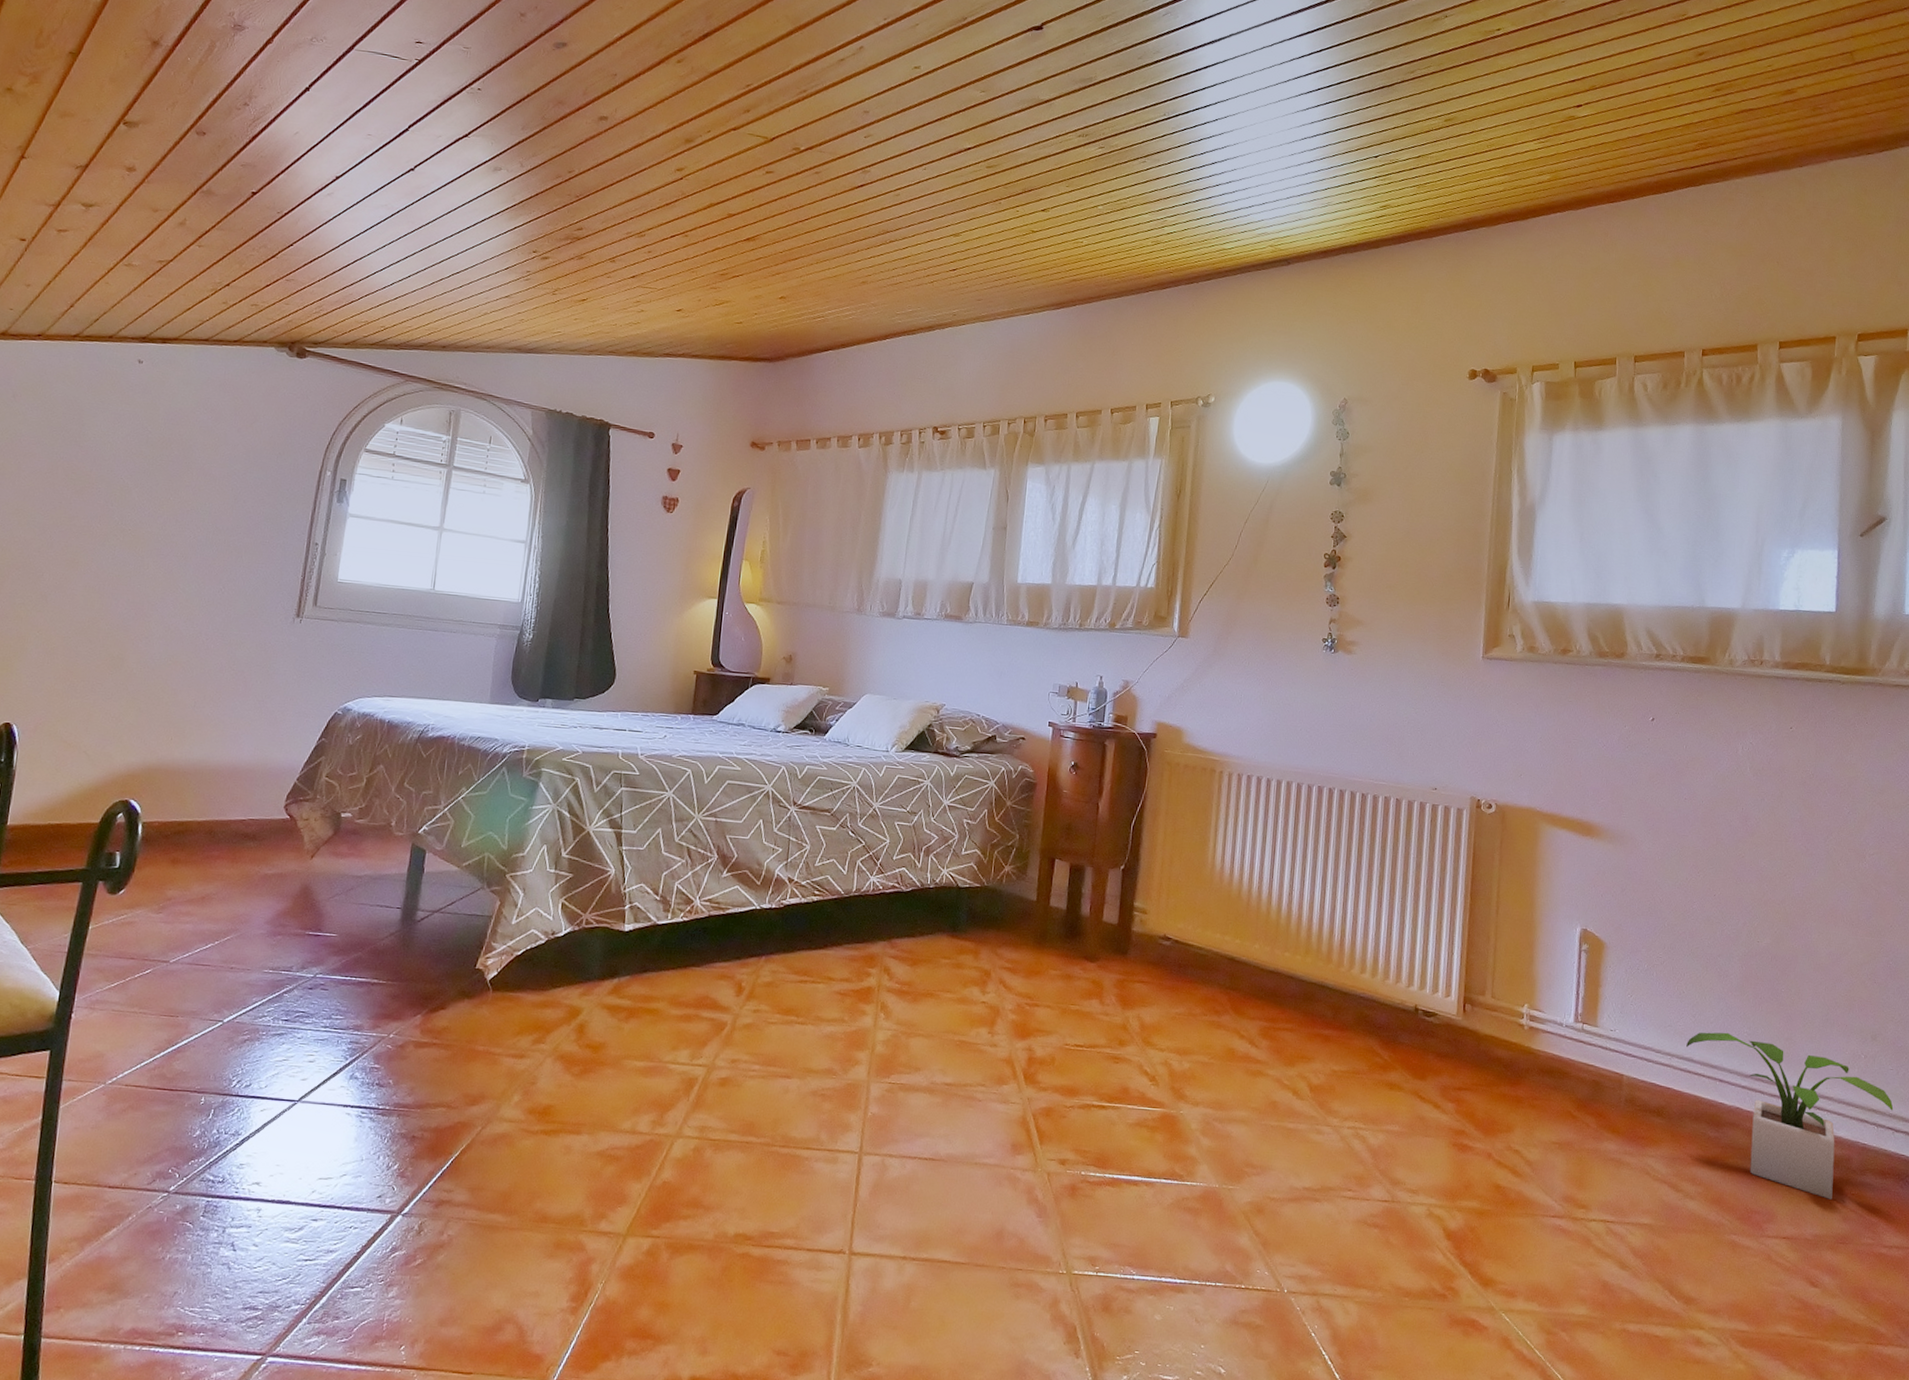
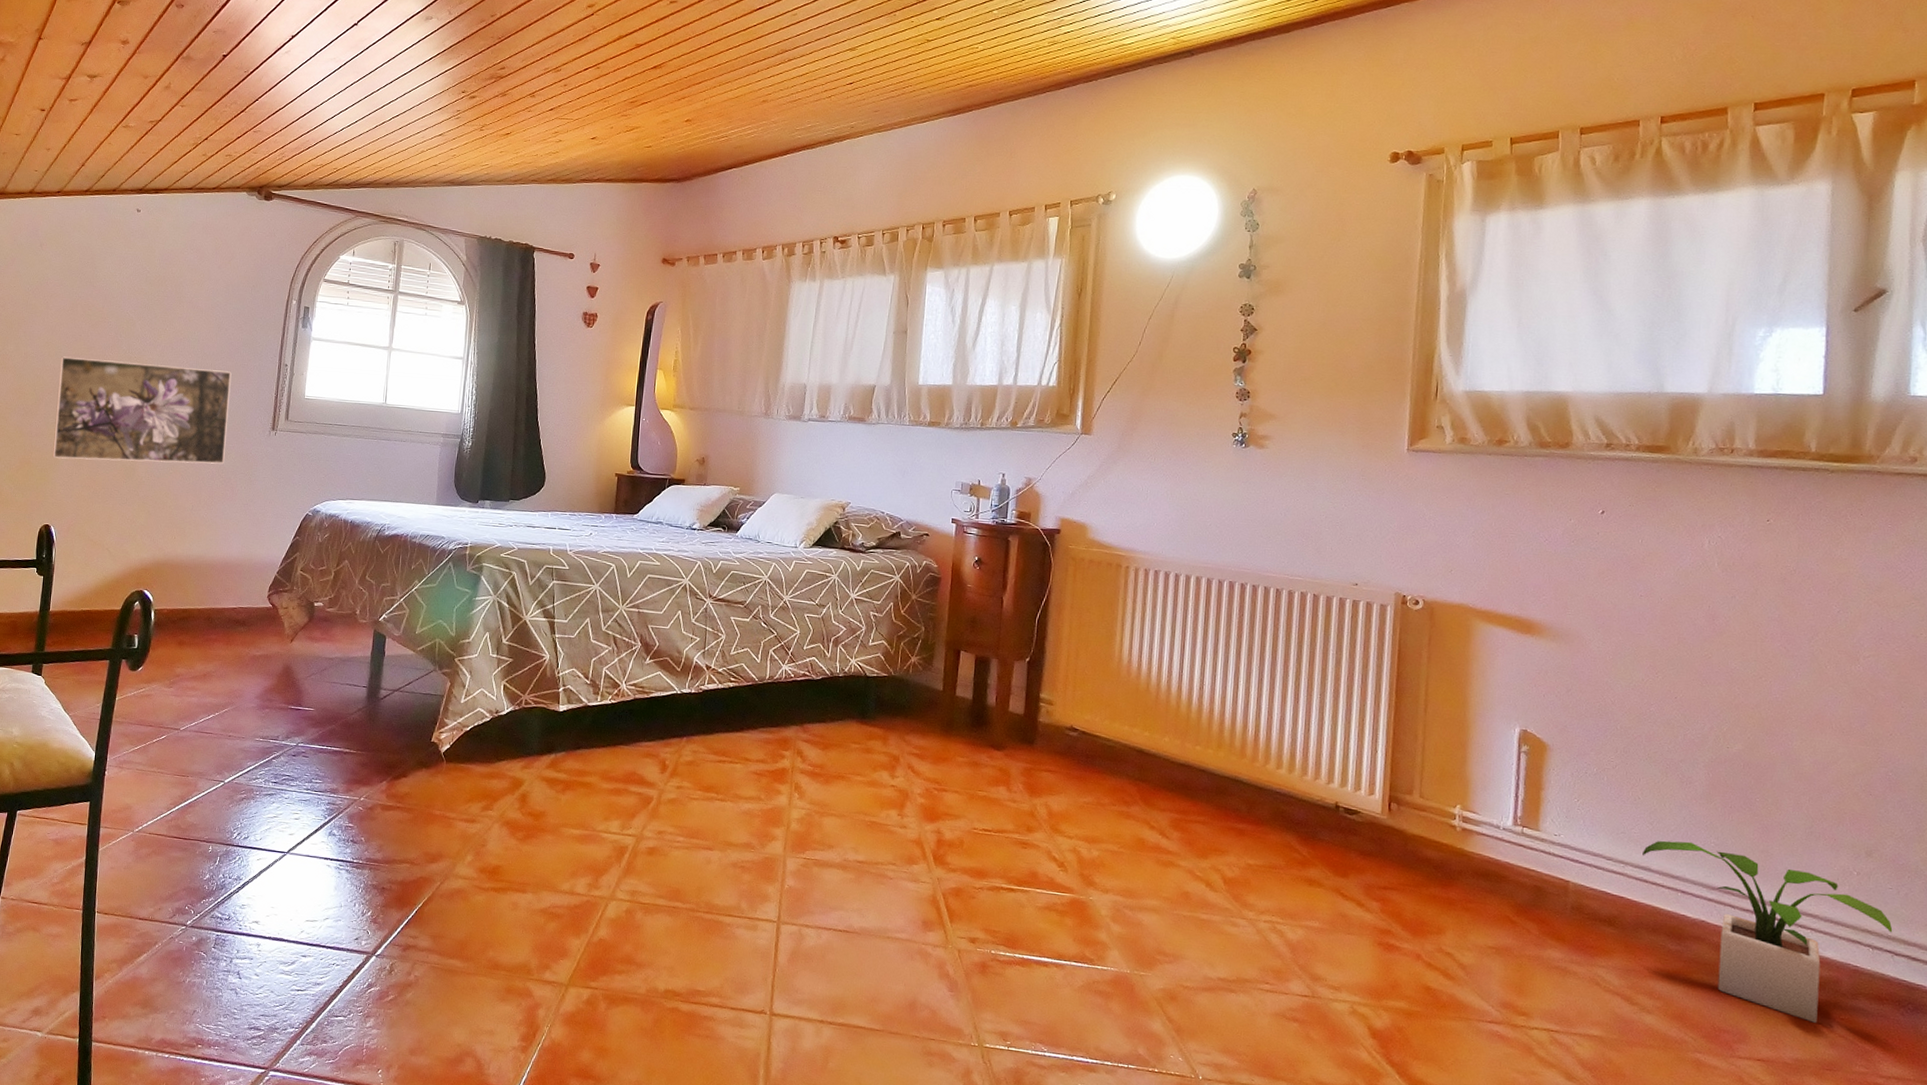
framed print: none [18,526,250,655] -> present [52,356,232,465]

